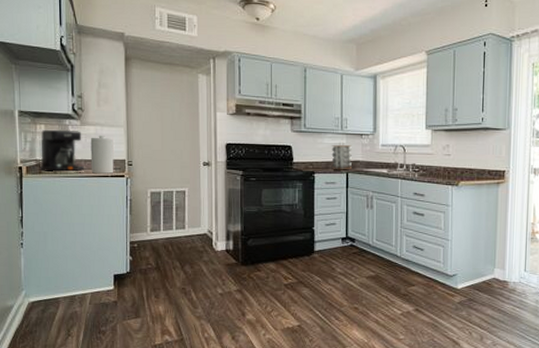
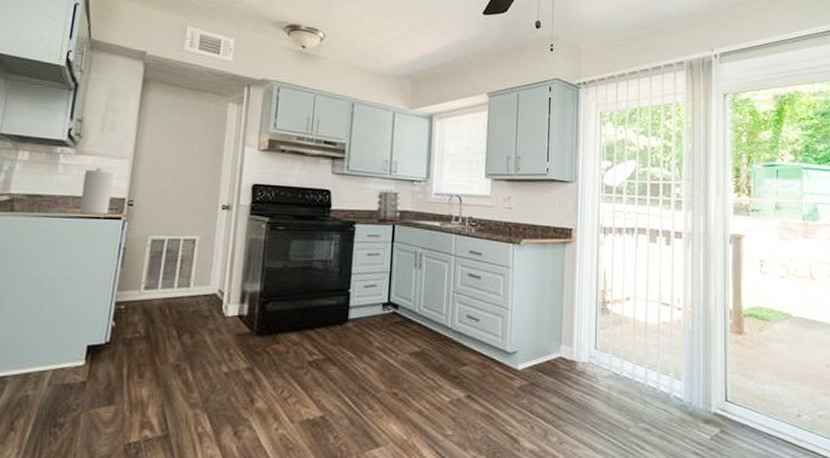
coffee maker: present [40,129,85,172] -> none [13,158,75,211]

